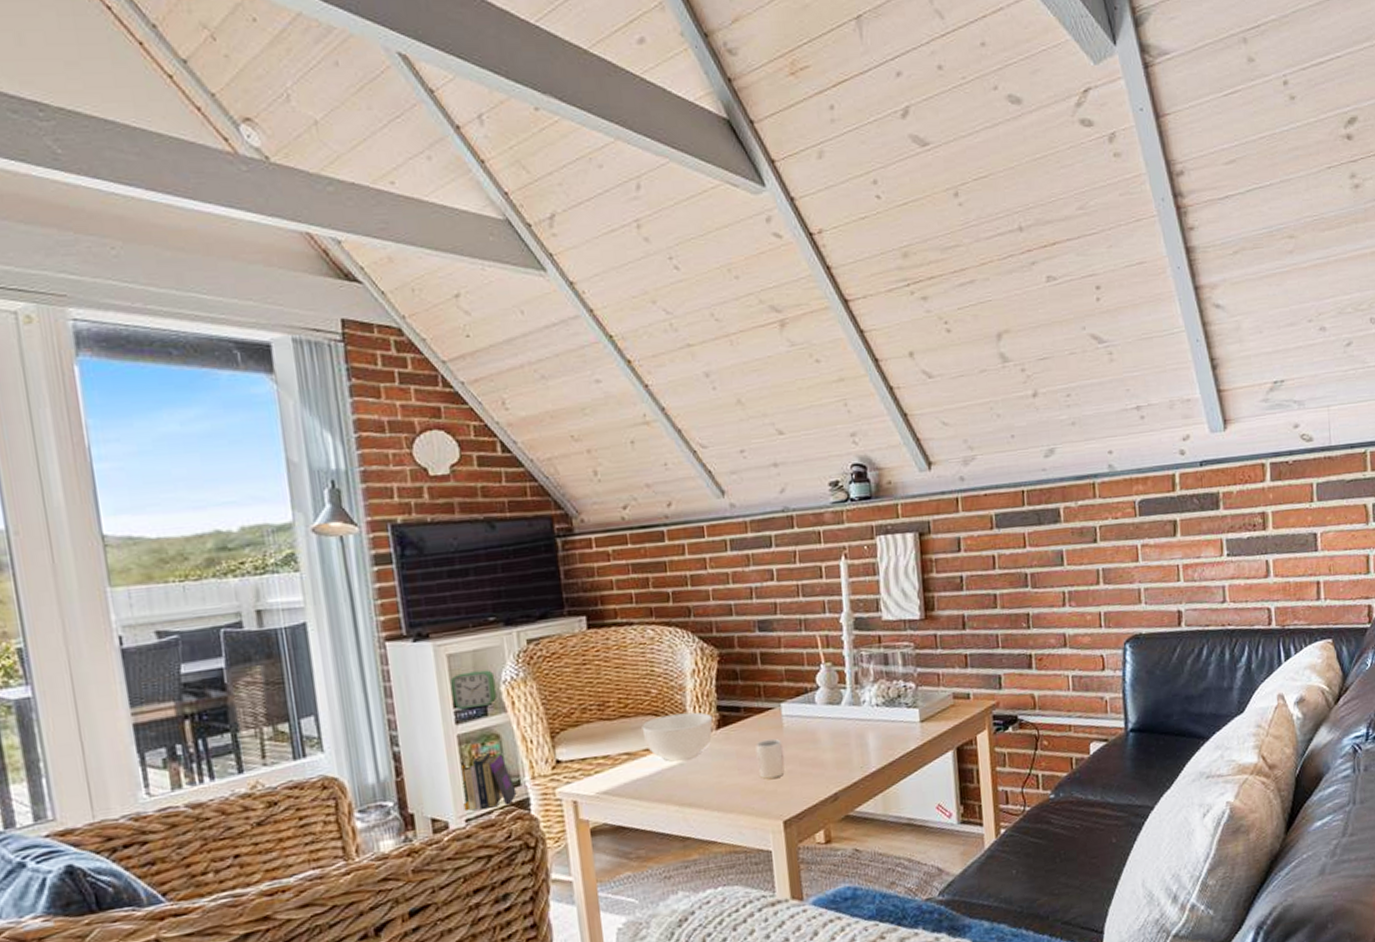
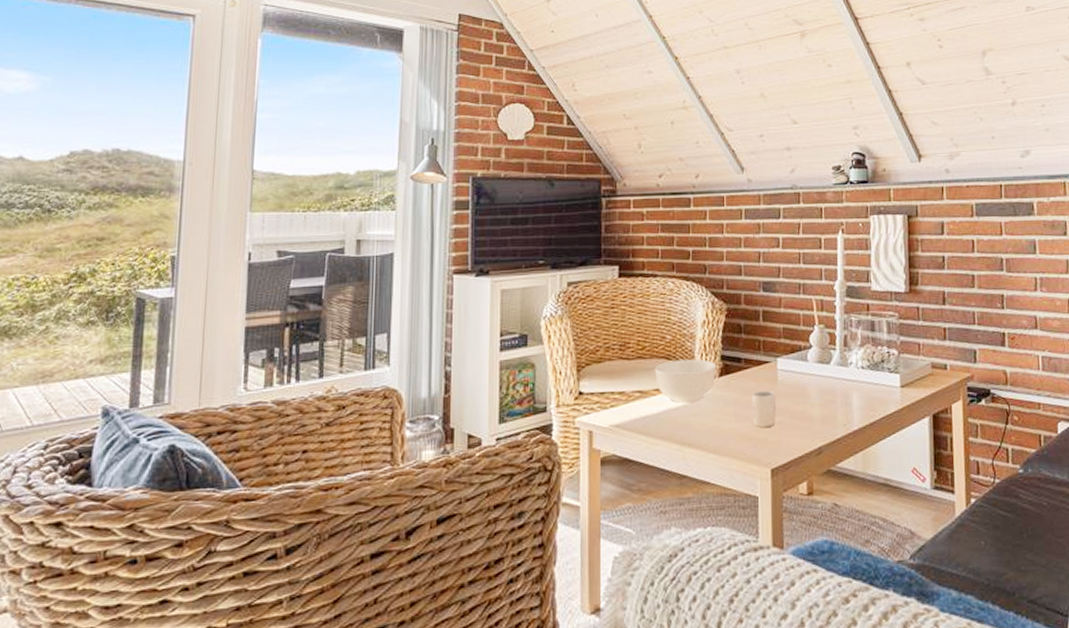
alarm clock: present [451,670,498,709] -> none [501,306,538,338]
books: present [460,752,517,812] -> none [496,379,542,431]

